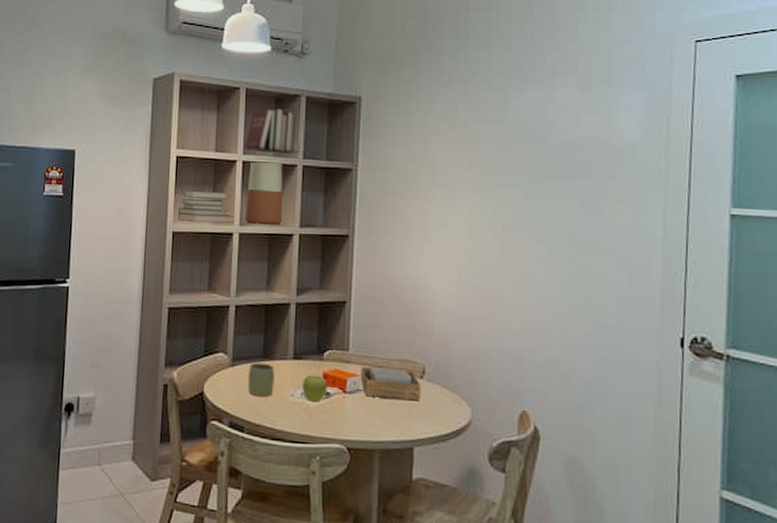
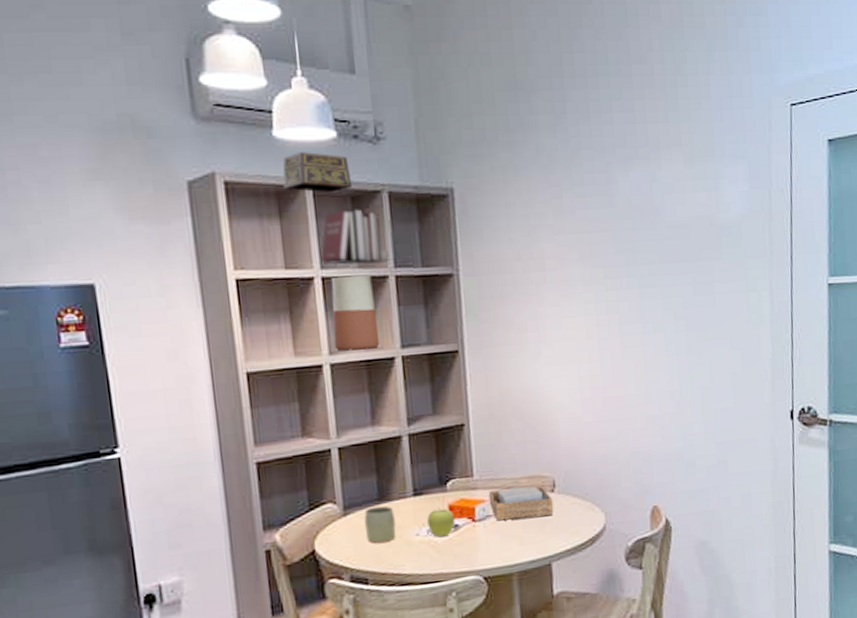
books: present [177,190,234,224] -> none [248,317,322,359]
decorative box: none [223,61,278,94] -> present [282,152,353,193]

